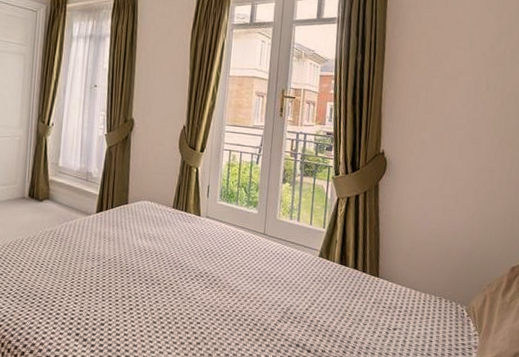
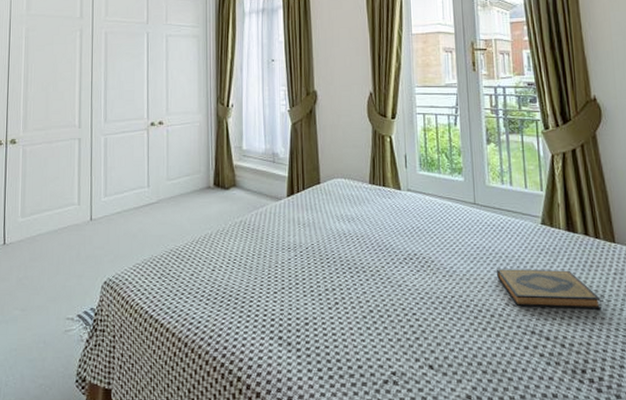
hardback book: none [274,291,359,331] -> present [497,269,601,310]

